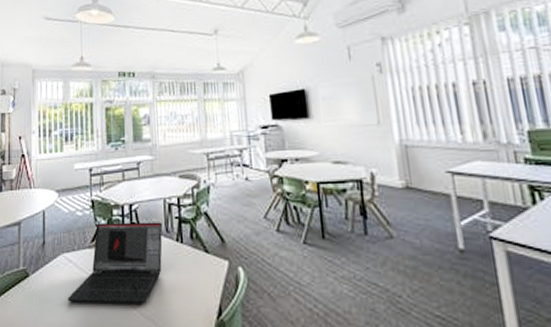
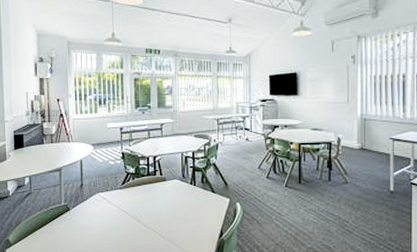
laptop: present [67,222,163,304] -> none [102,170,180,229]

